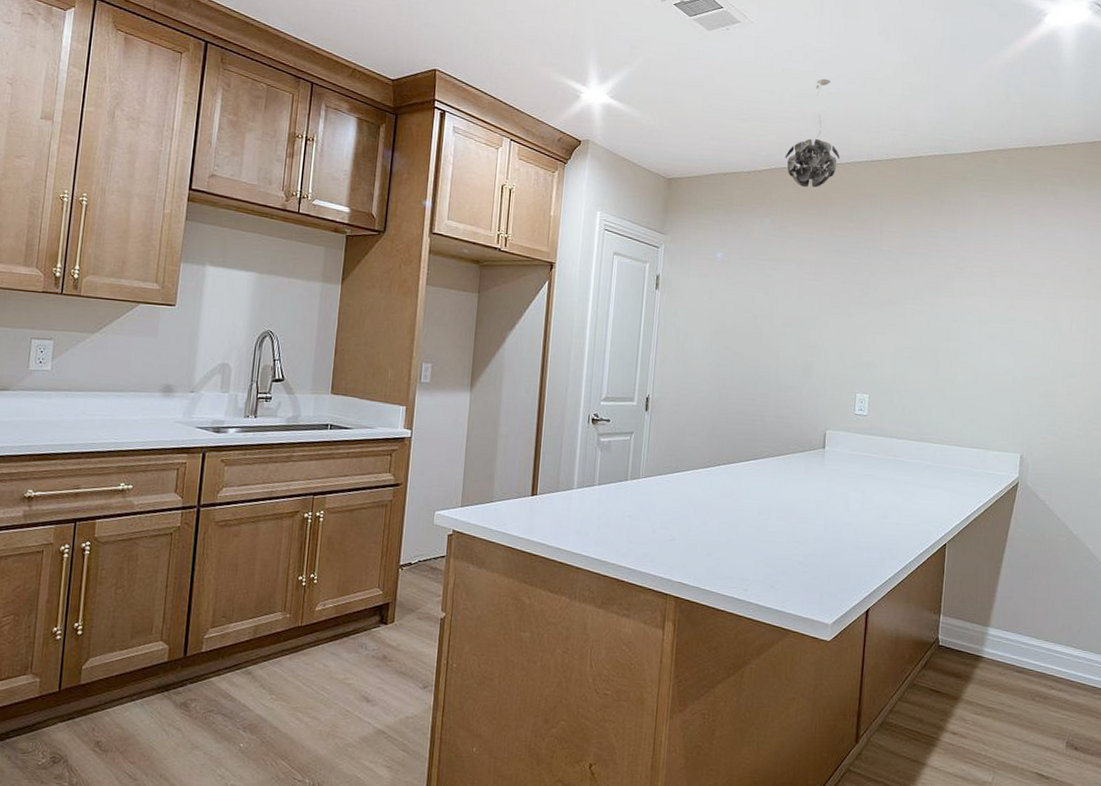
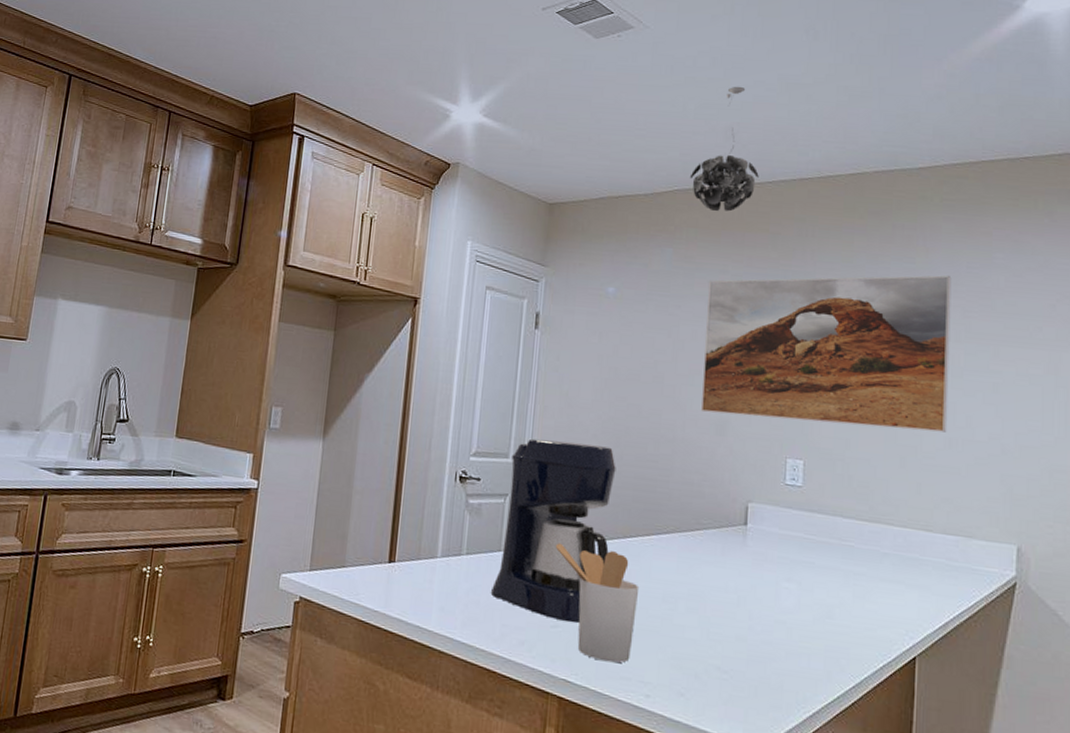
coffee maker: none [620,384,723,536] -> present [491,438,616,623]
utensil holder: none [672,471,741,566] -> present [555,543,640,663]
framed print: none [790,242,983,368] -> present [700,275,952,432]

